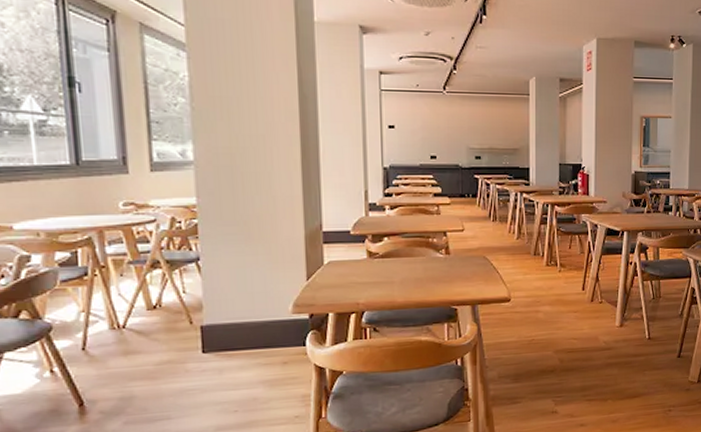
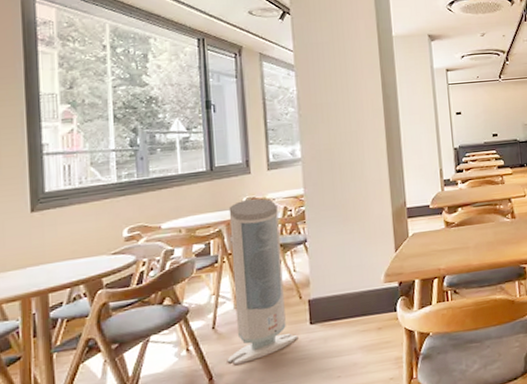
air purifier: none [100,203,188,391] -> present [227,198,298,365]

